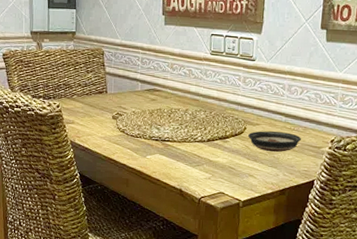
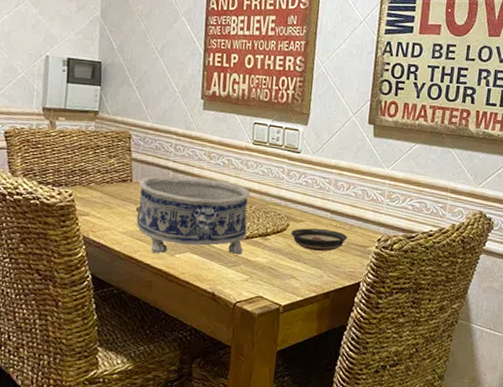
decorative bowl: none [113,86,210,156] -> present [136,175,251,255]

